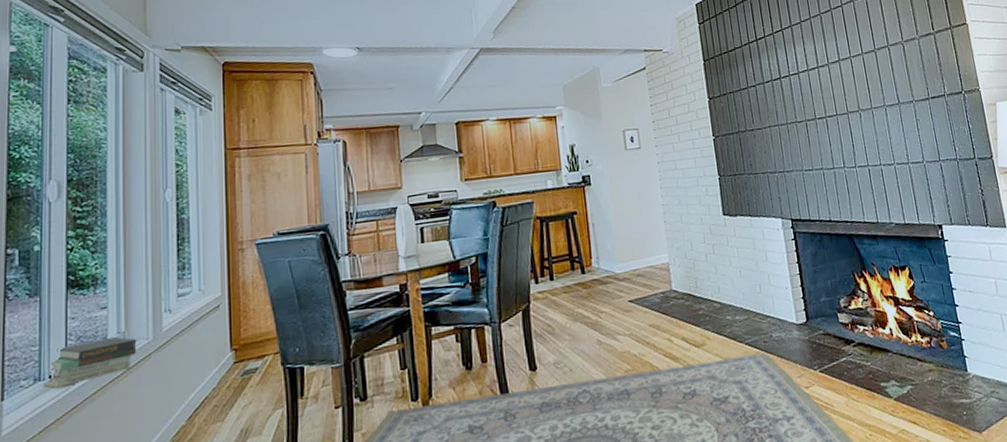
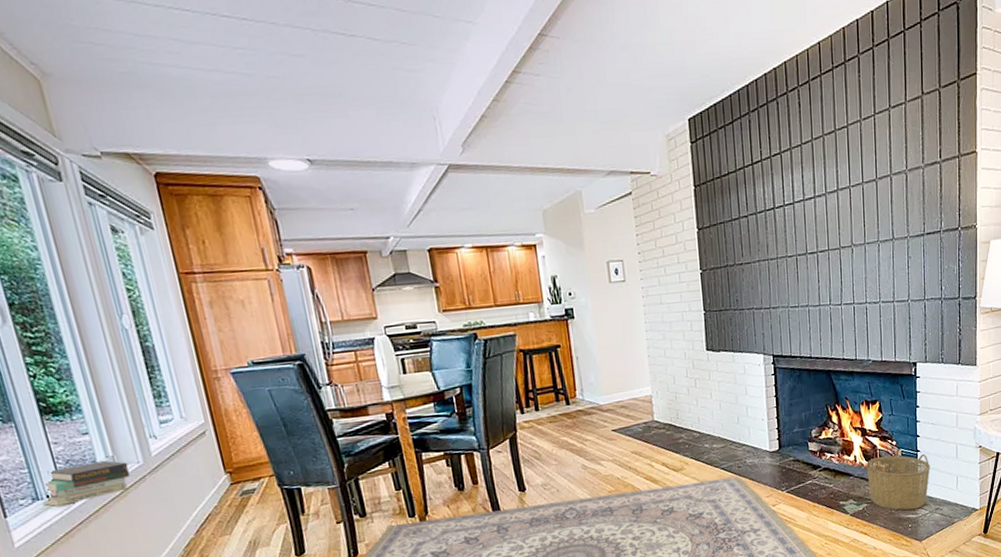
basket: none [904,325,979,395] -> present [866,453,931,511]

